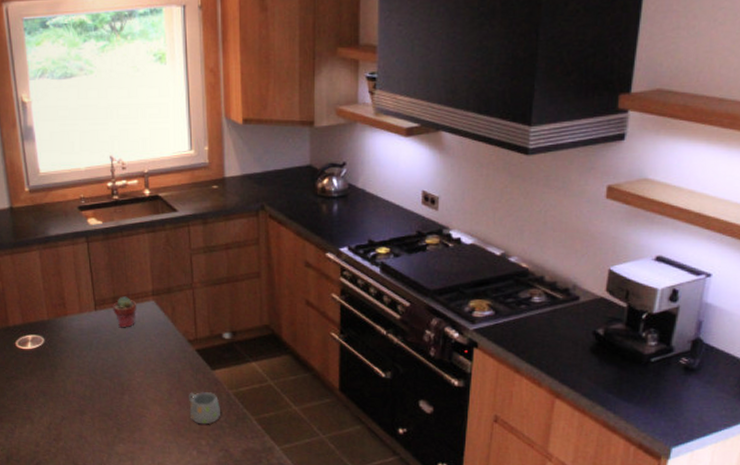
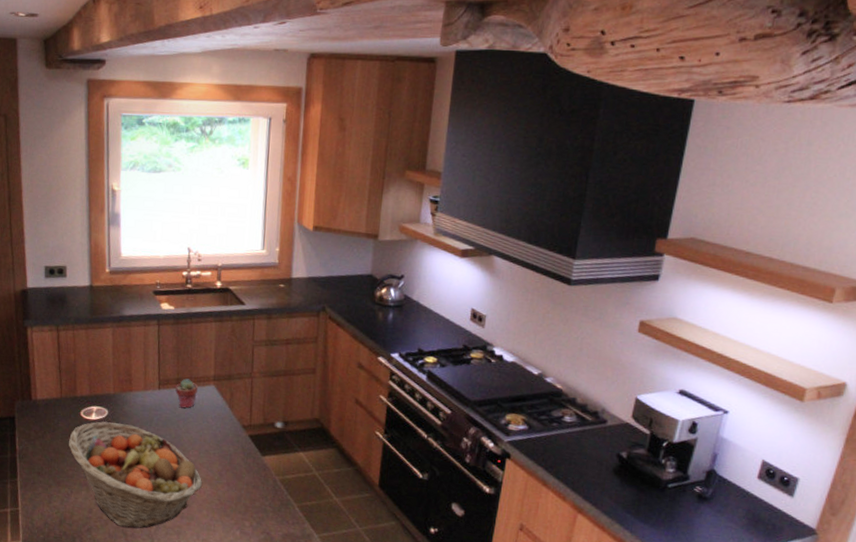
fruit basket: none [6,349,151,458] -> present [68,421,202,528]
mug: present [188,391,220,425] -> none [236,475,266,507]

